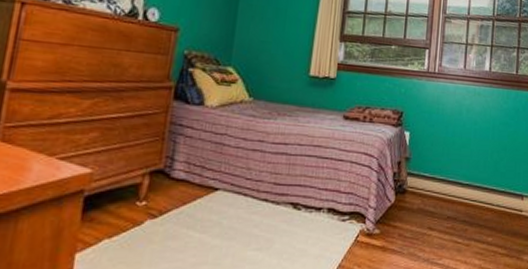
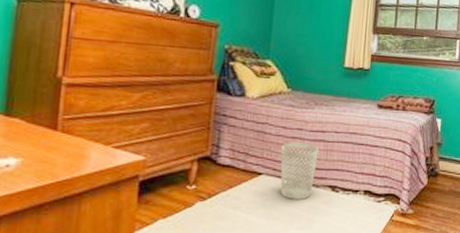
wastebasket: none [238,155,281,218] -> present [280,142,319,199]

